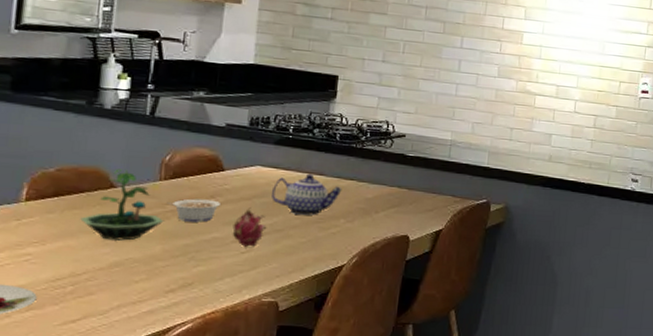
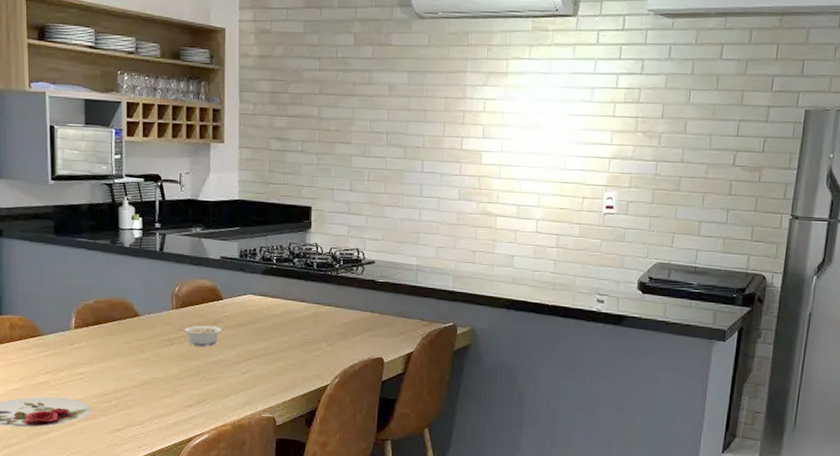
terrarium: present [80,168,164,241] -> none [116,300,179,362]
fruit: present [232,207,267,248] -> none [233,332,261,369]
teapot: present [272,173,343,215] -> none [263,300,322,339]

